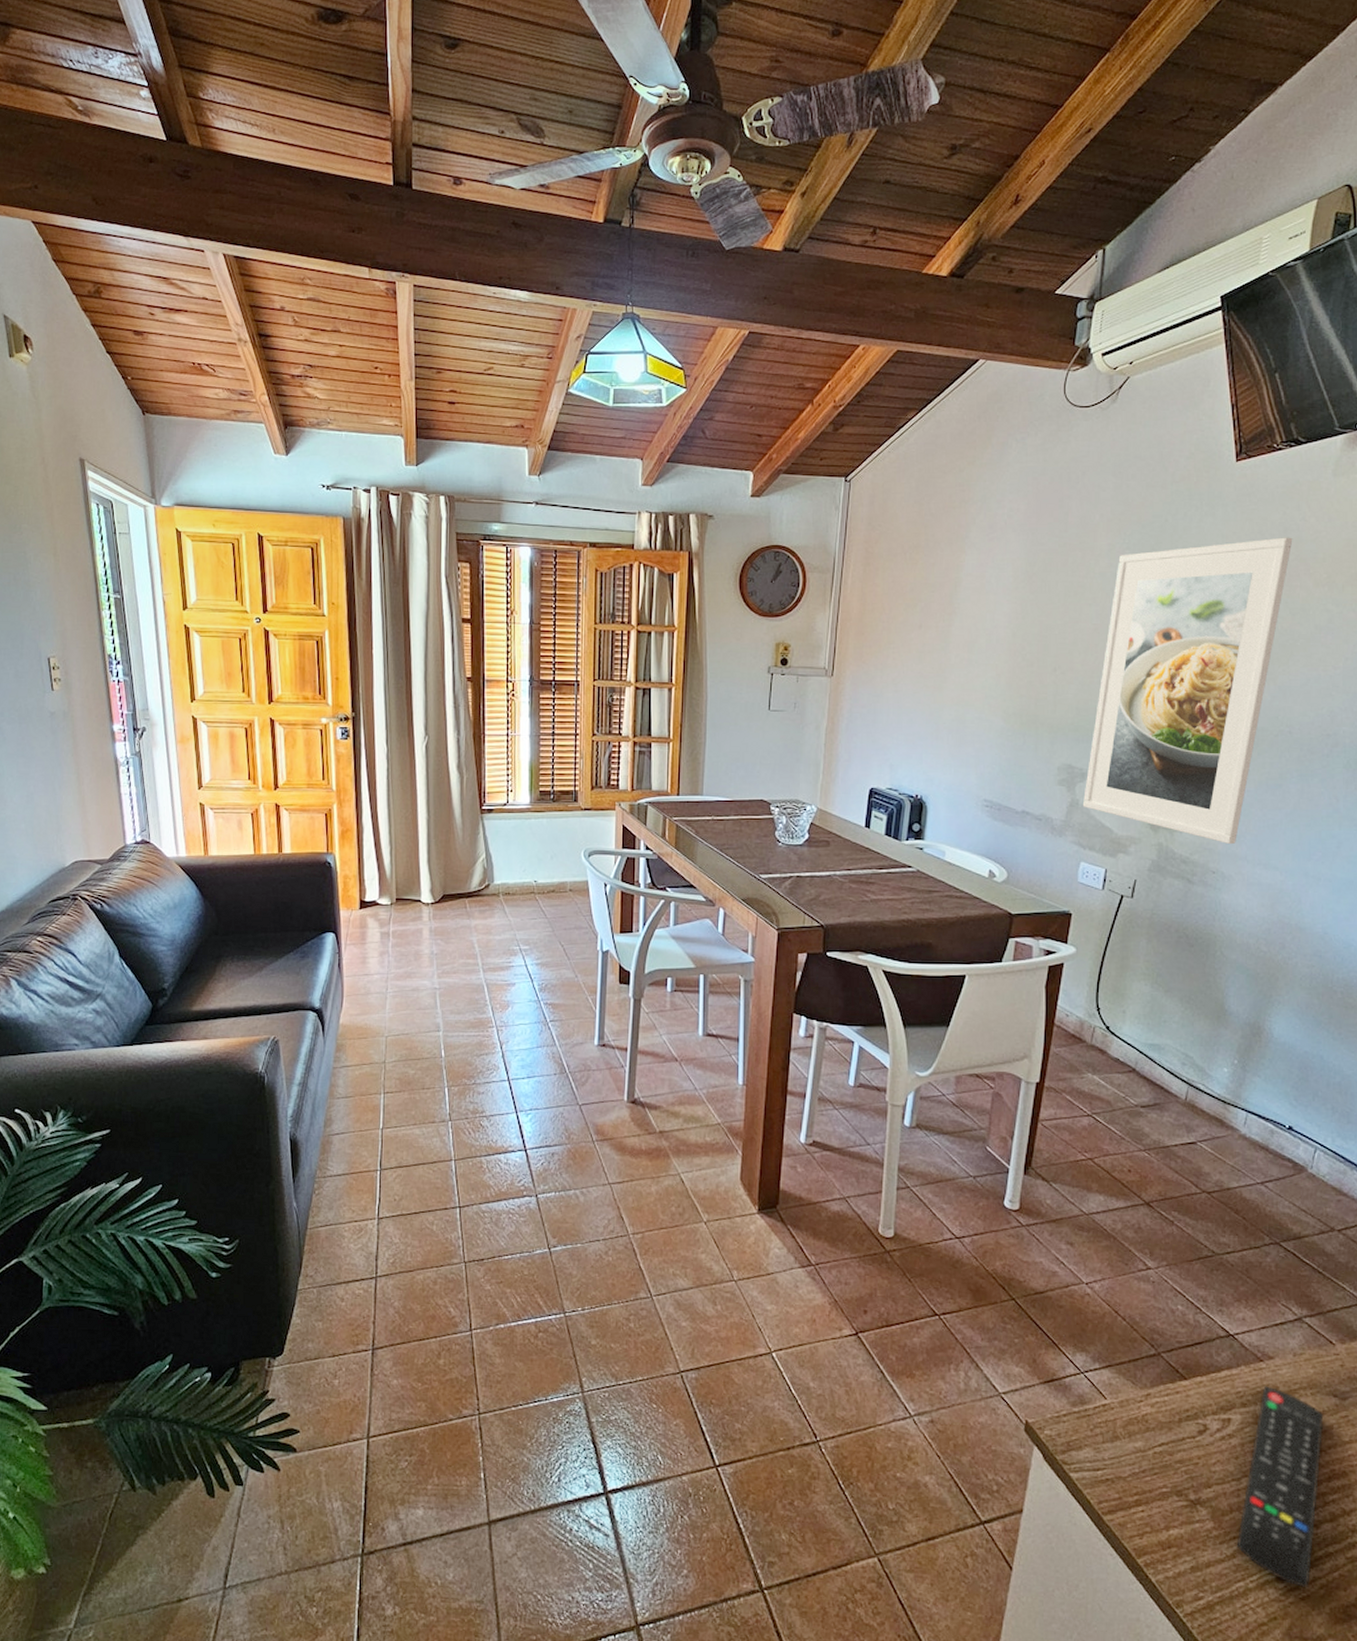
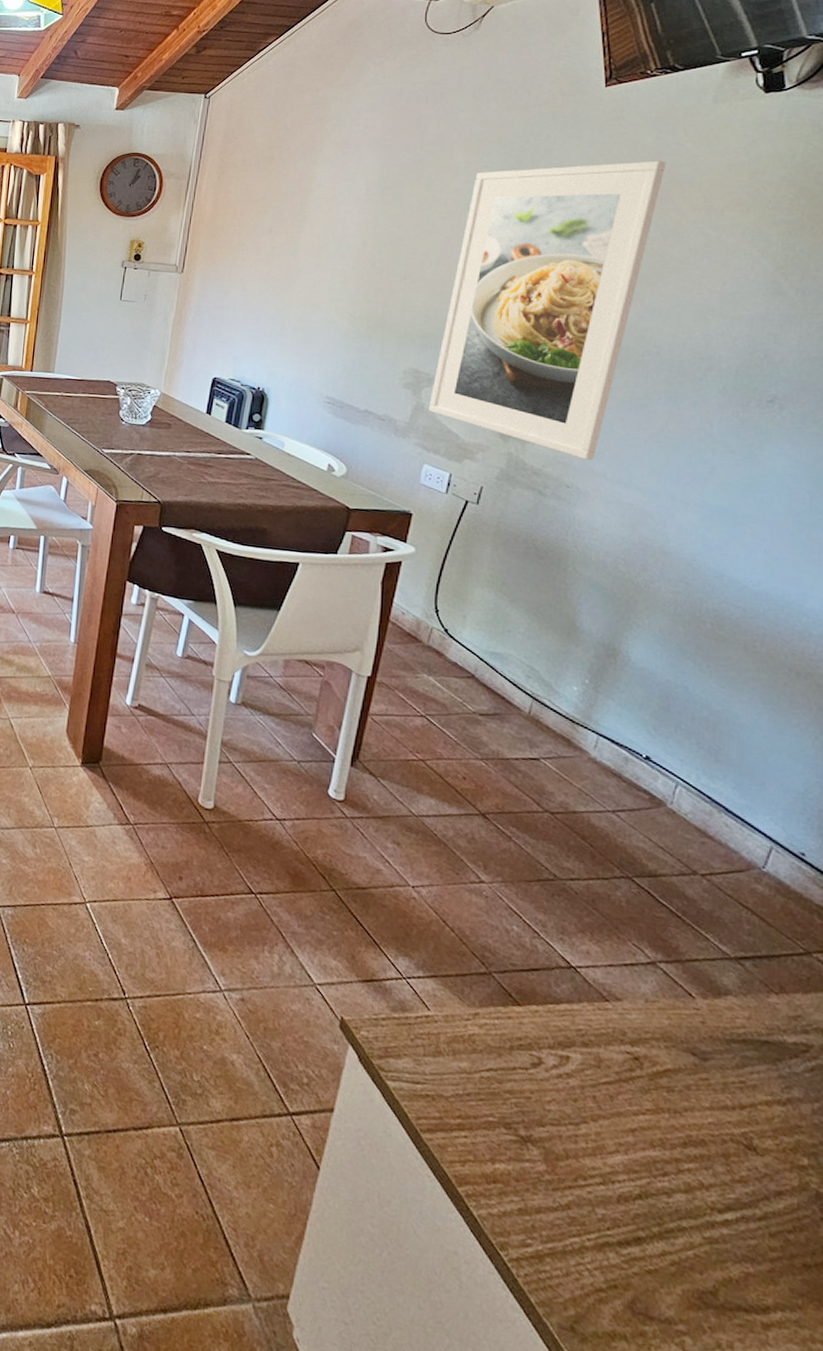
remote control: present [1236,1386,1324,1588] -> none [572,1028,680,1261]

